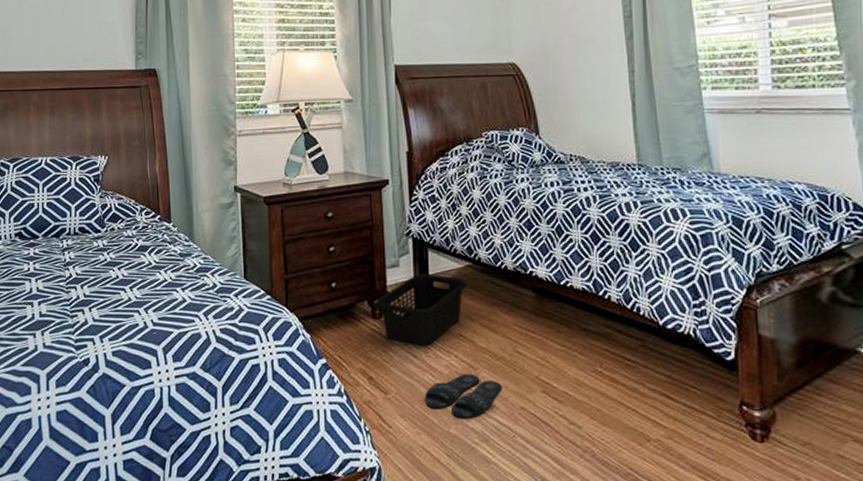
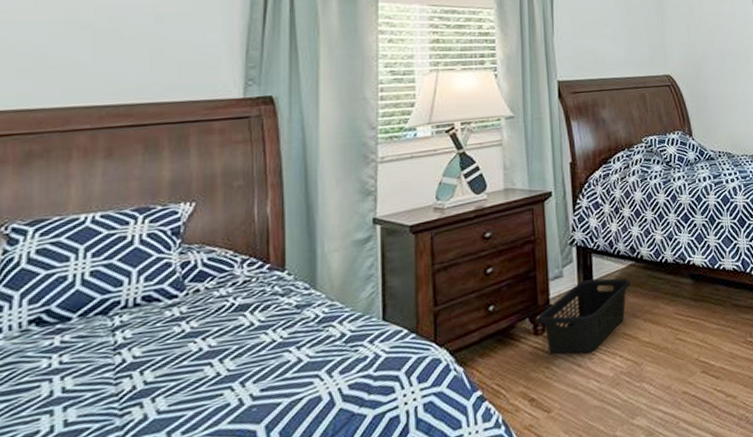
slippers: present [424,373,502,419] -> none [590,370,666,419]

